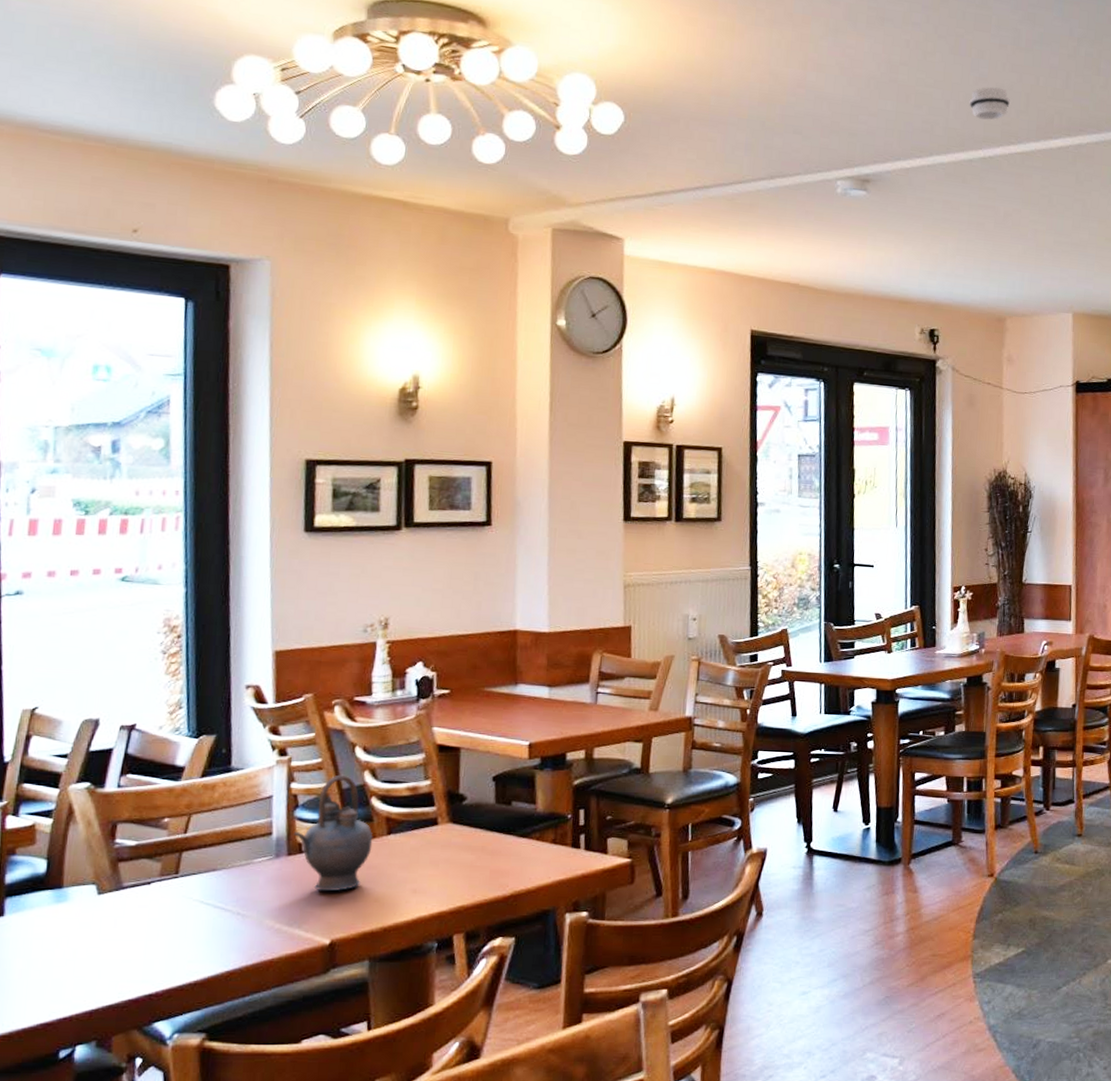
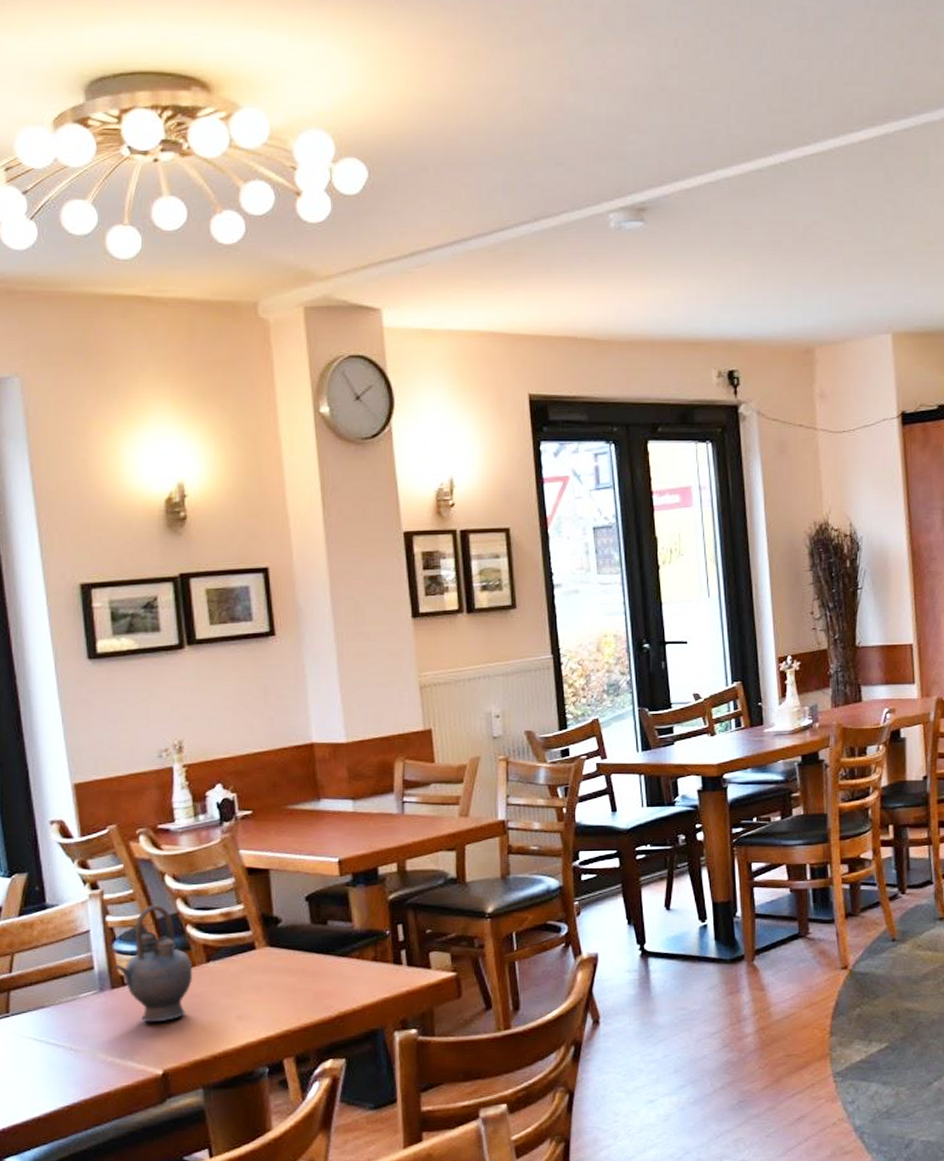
smoke detector: present [969,87,1010,120] -> none [752,80,800,120]

